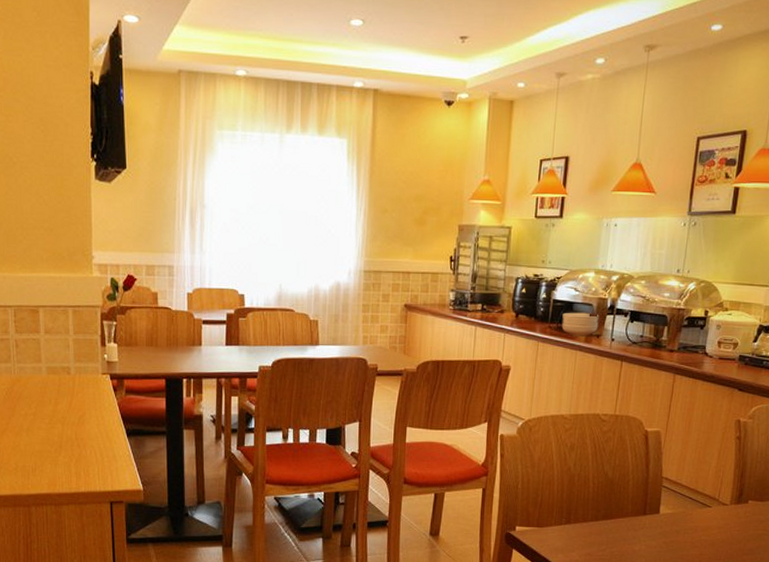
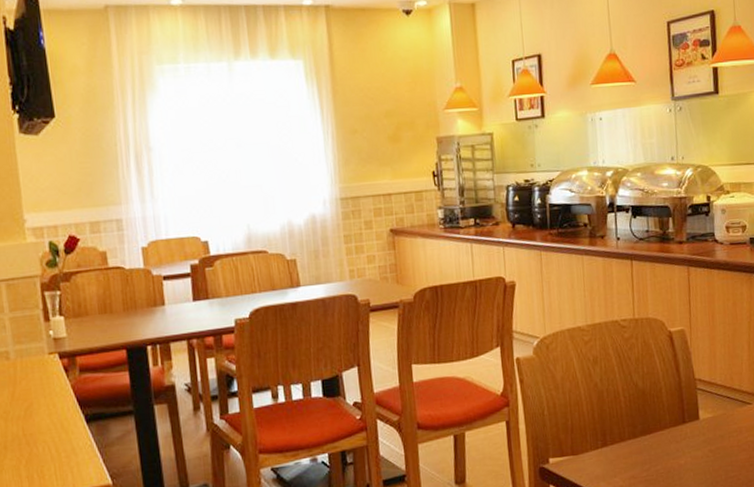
bowl: present [561,312,599,337] -> none [561,213,601,240]

